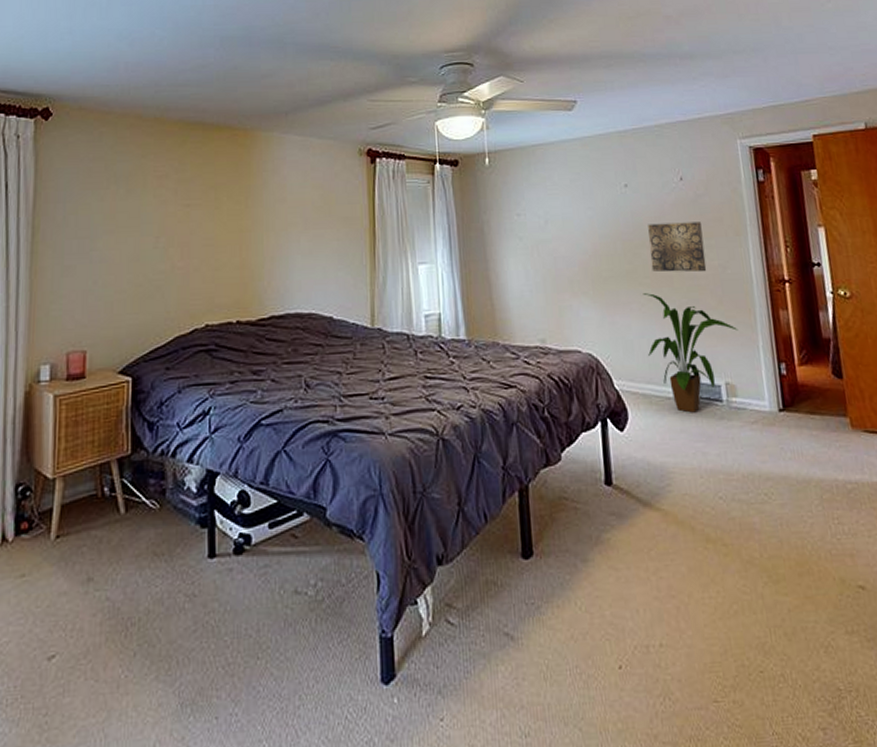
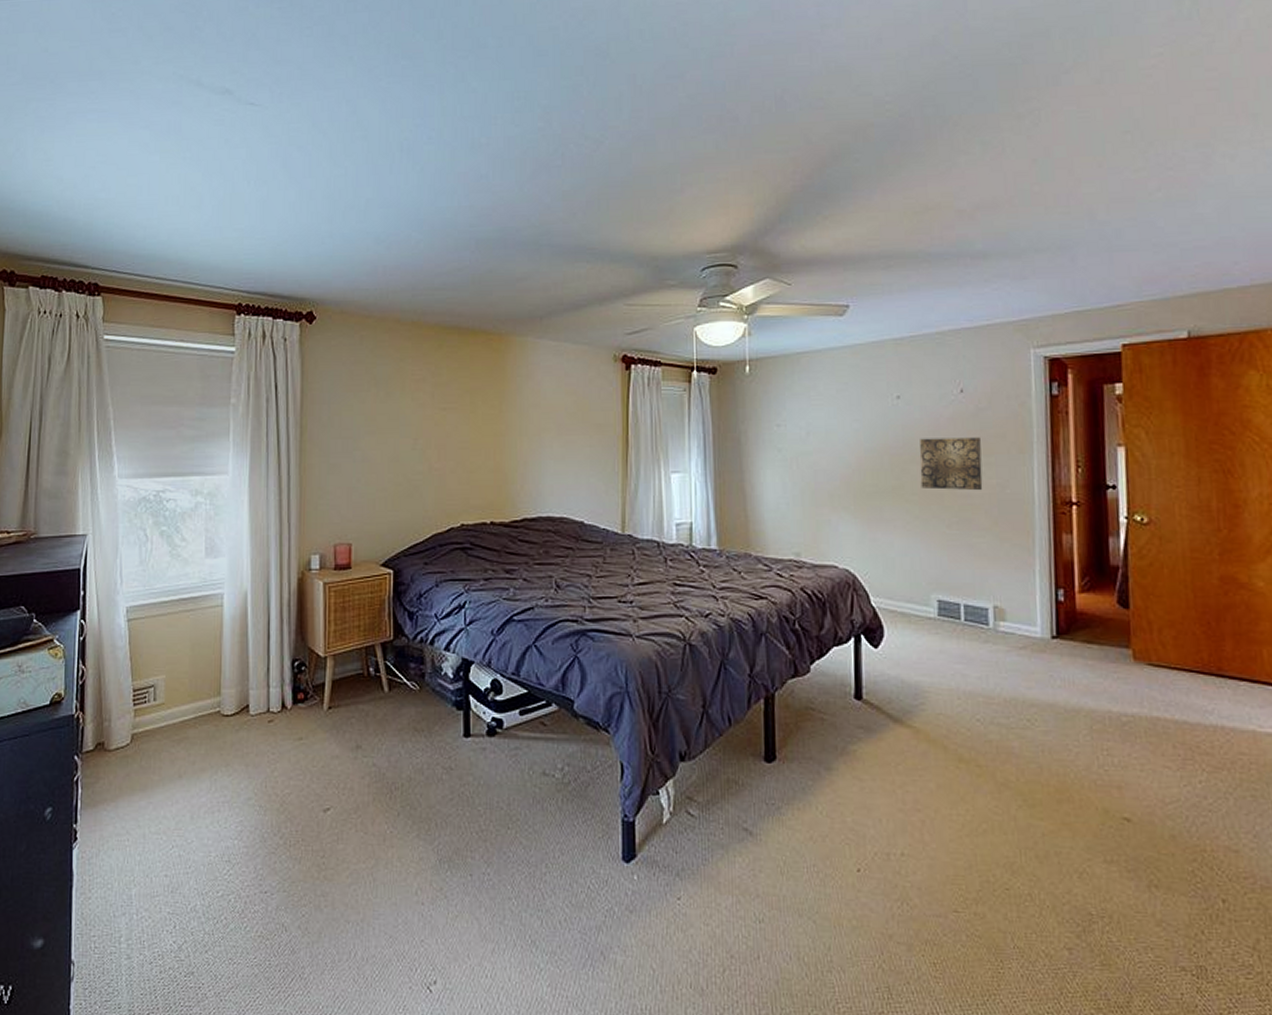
house plant: present [643,293,739,413] -> none [909,511,1014,634]

